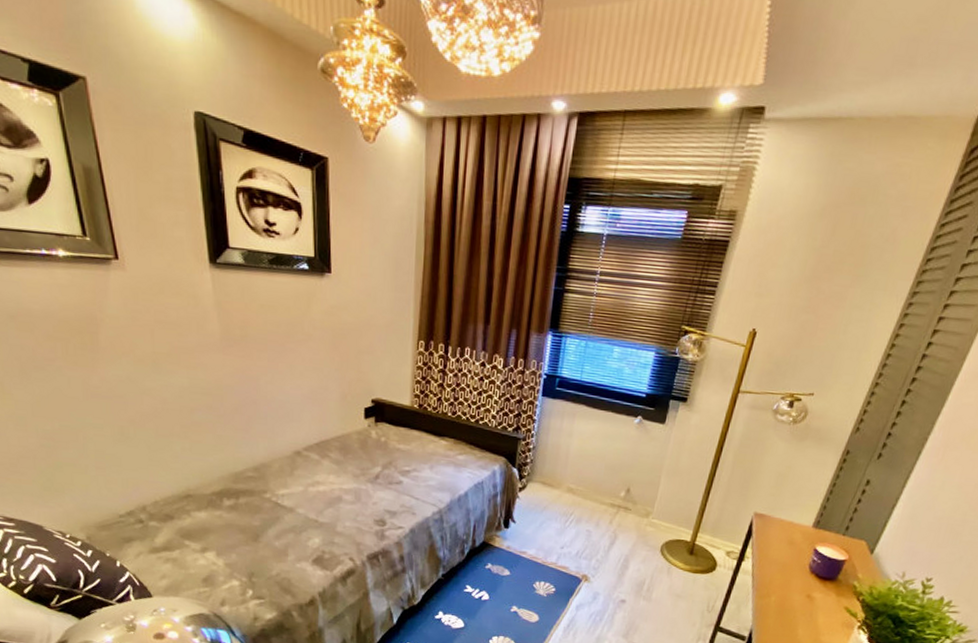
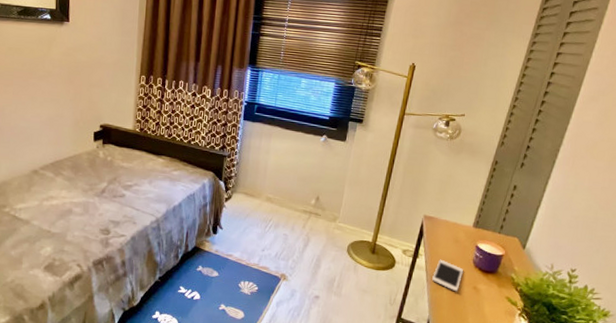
cell phone: none [759,563,797,600] -> present [432,259,463,292]

